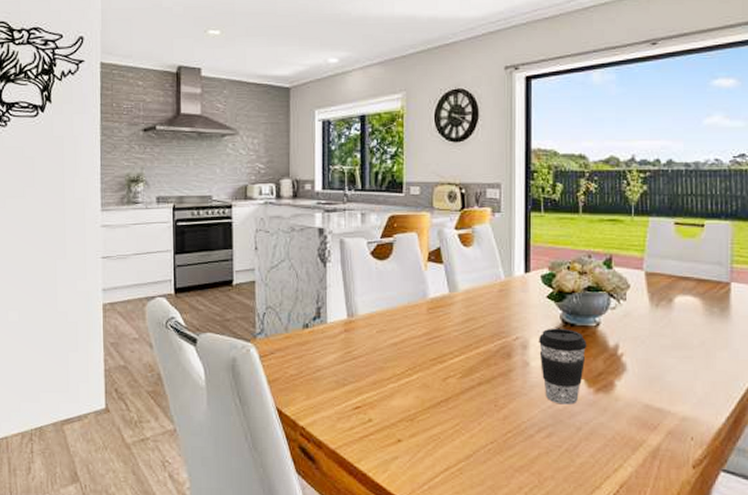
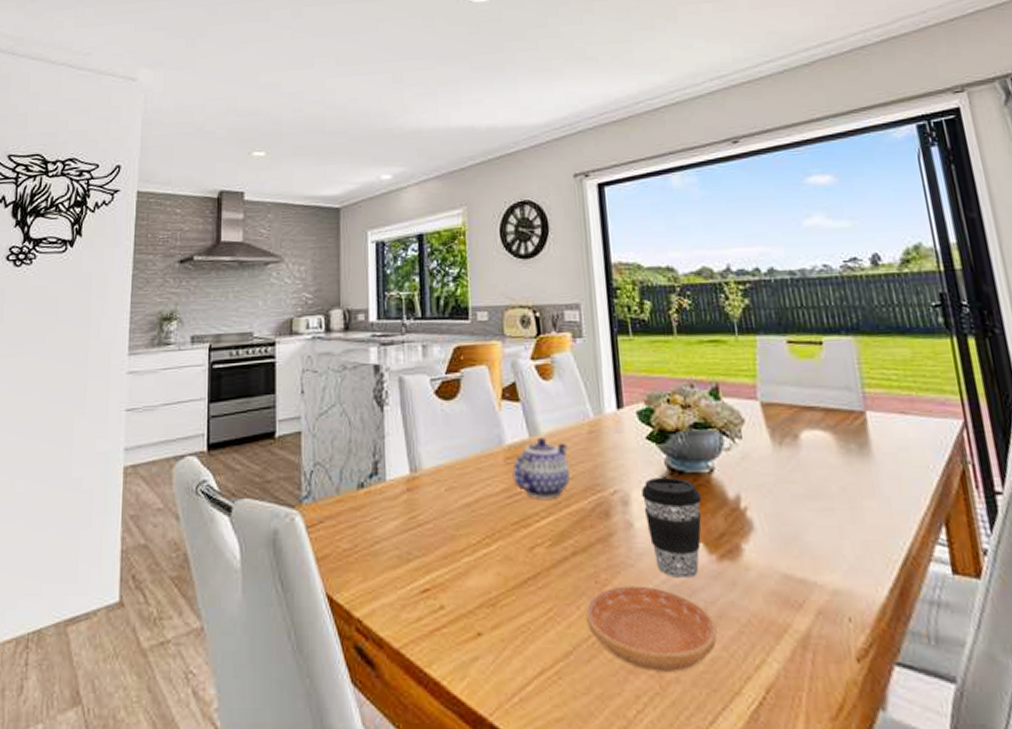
teapot: none [433,294,480,342] -> present [512,438,570,499]
saucer: none [485,409,587,471] -> present [585,586,717,671]

